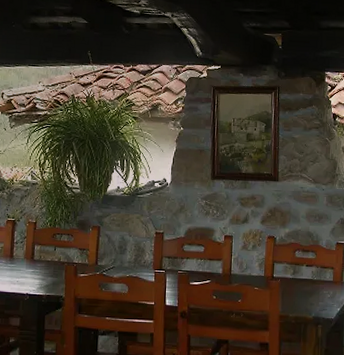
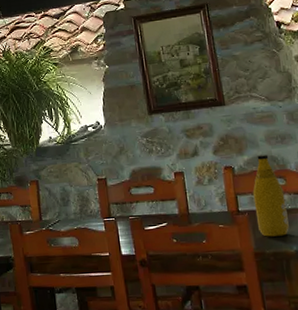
bottle: none [286,230,313,303] -> present [252,154,289,237]

